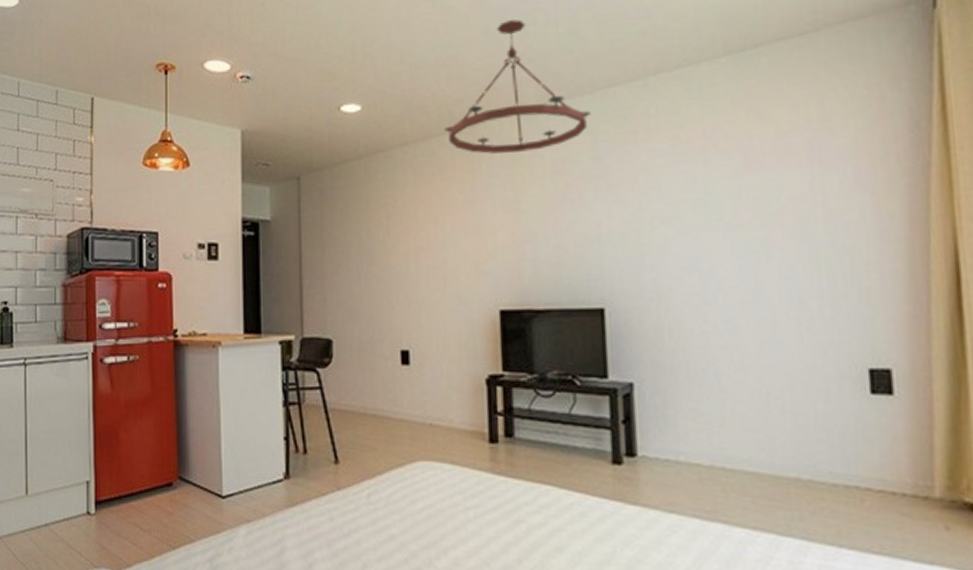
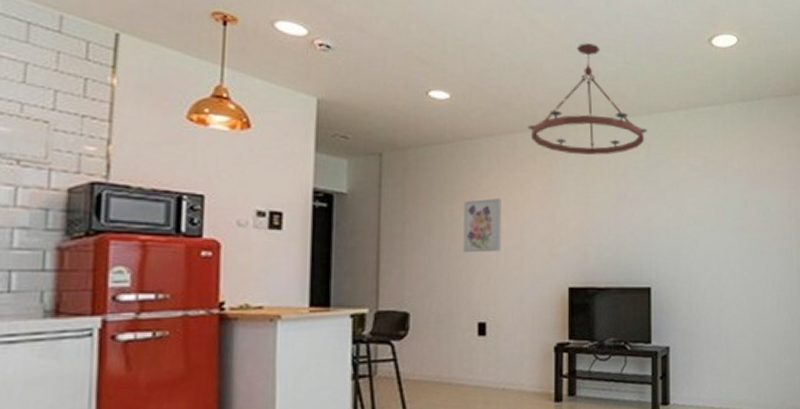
wall art: none [380,213,421,275] -> present [463,198,501,253]

